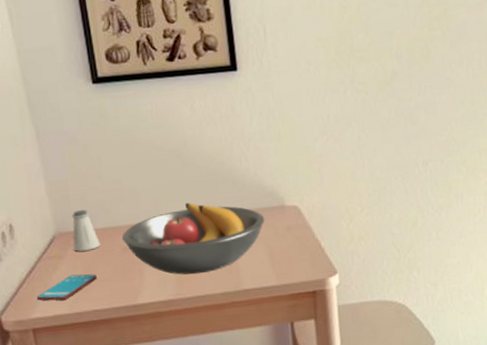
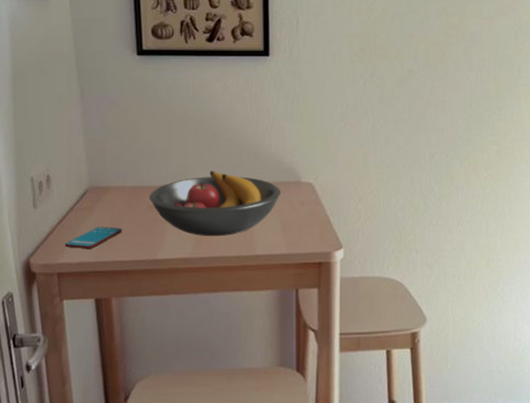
saltshaker: present [72,210,101,252] -> none [103,168,129,206]

